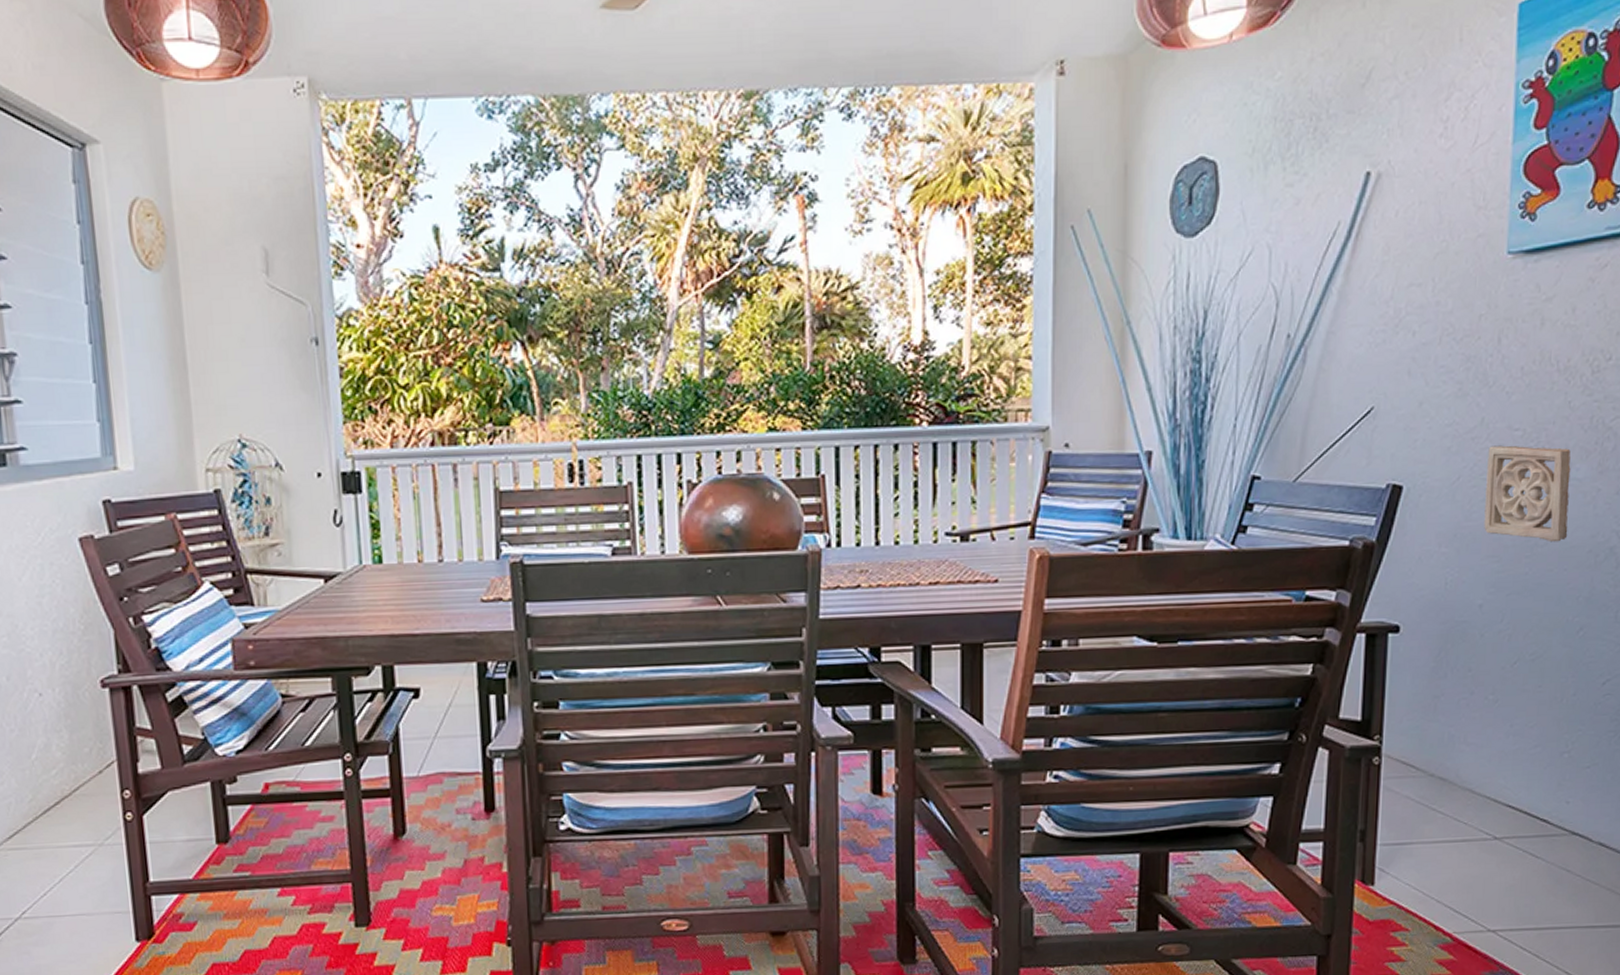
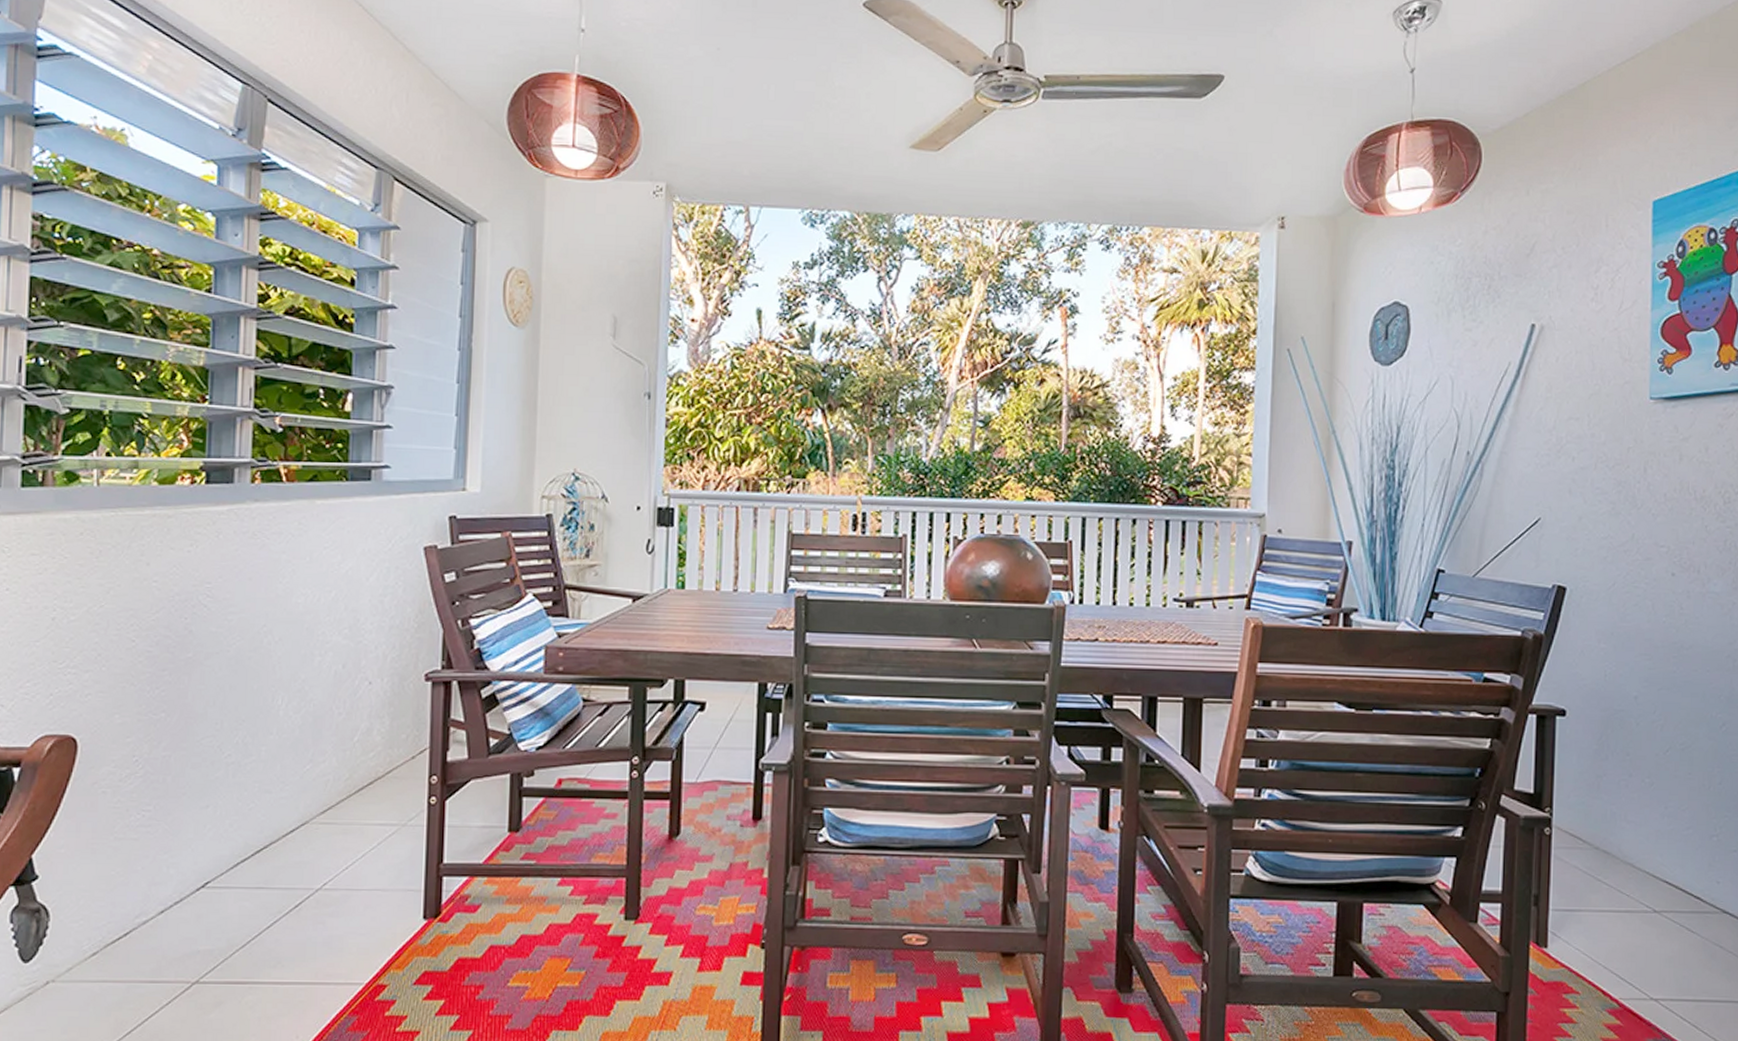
wall ornament: present [1484,445,1571,543] -> none [1637,558,1709,646]

